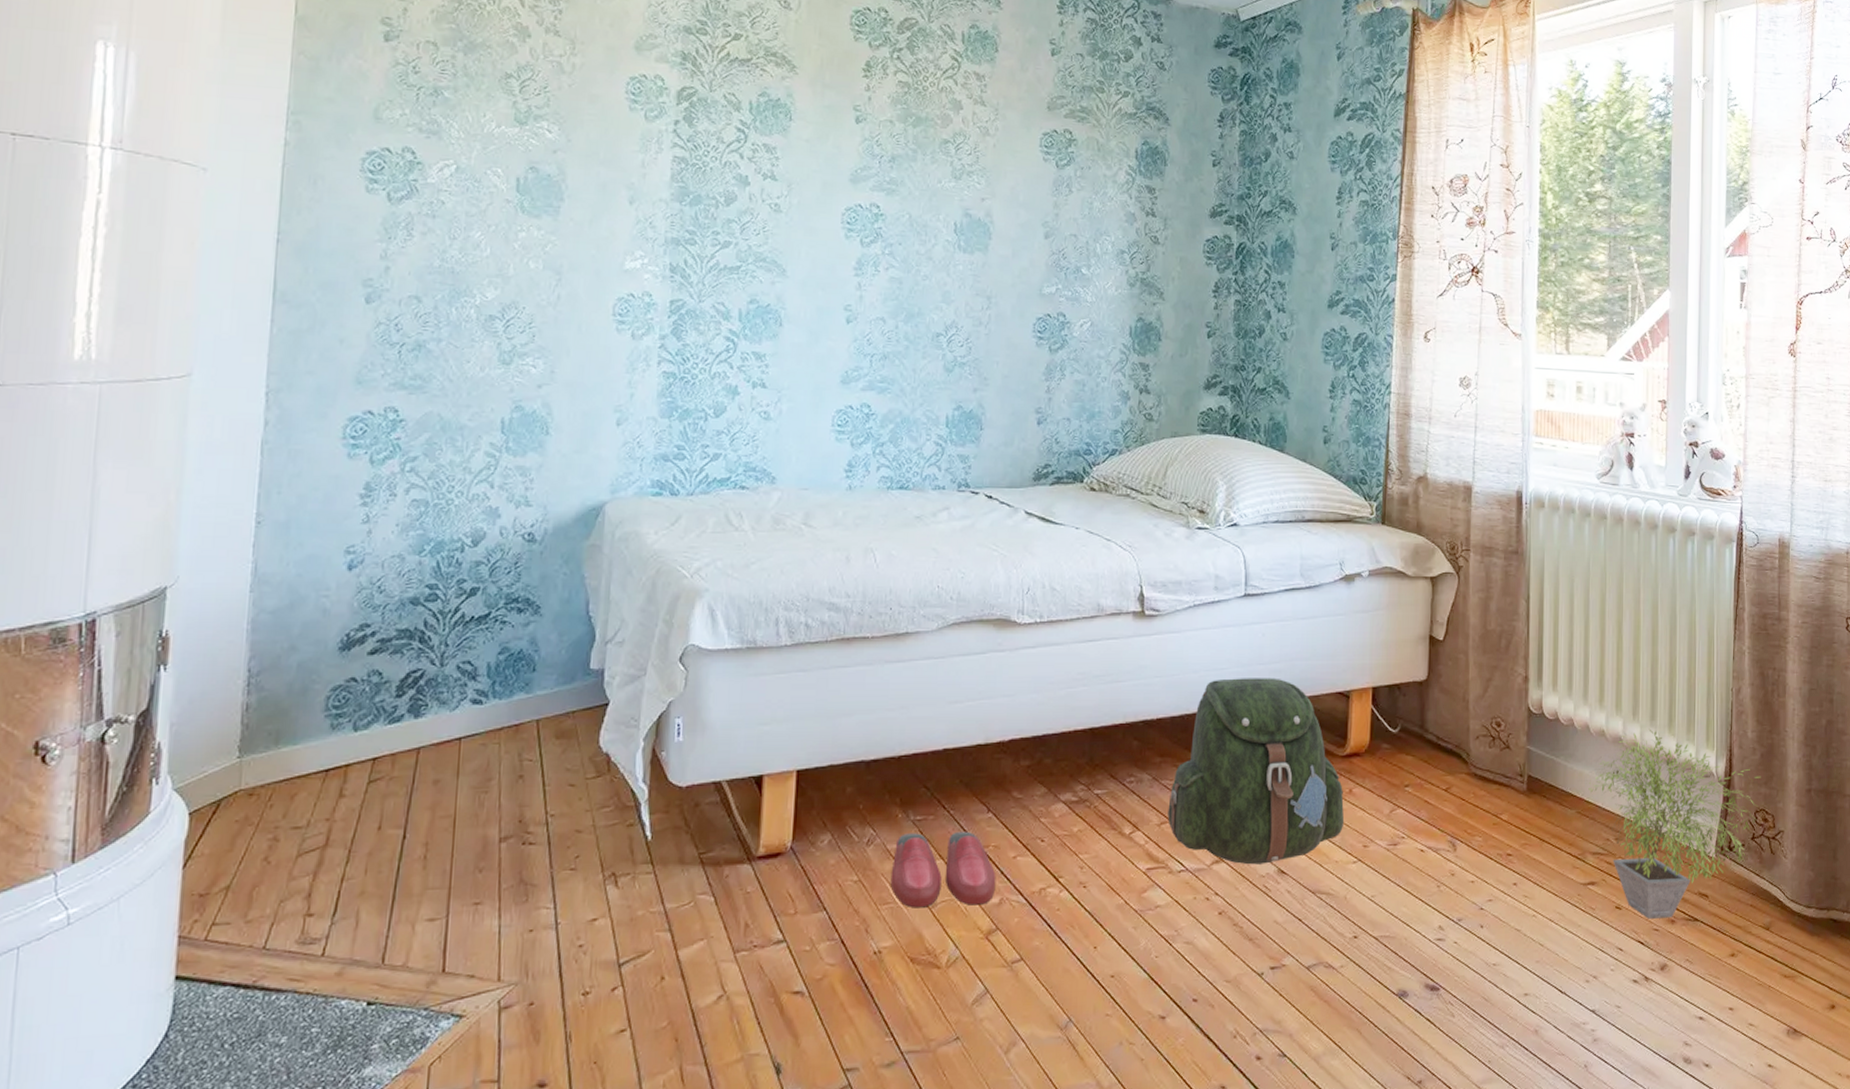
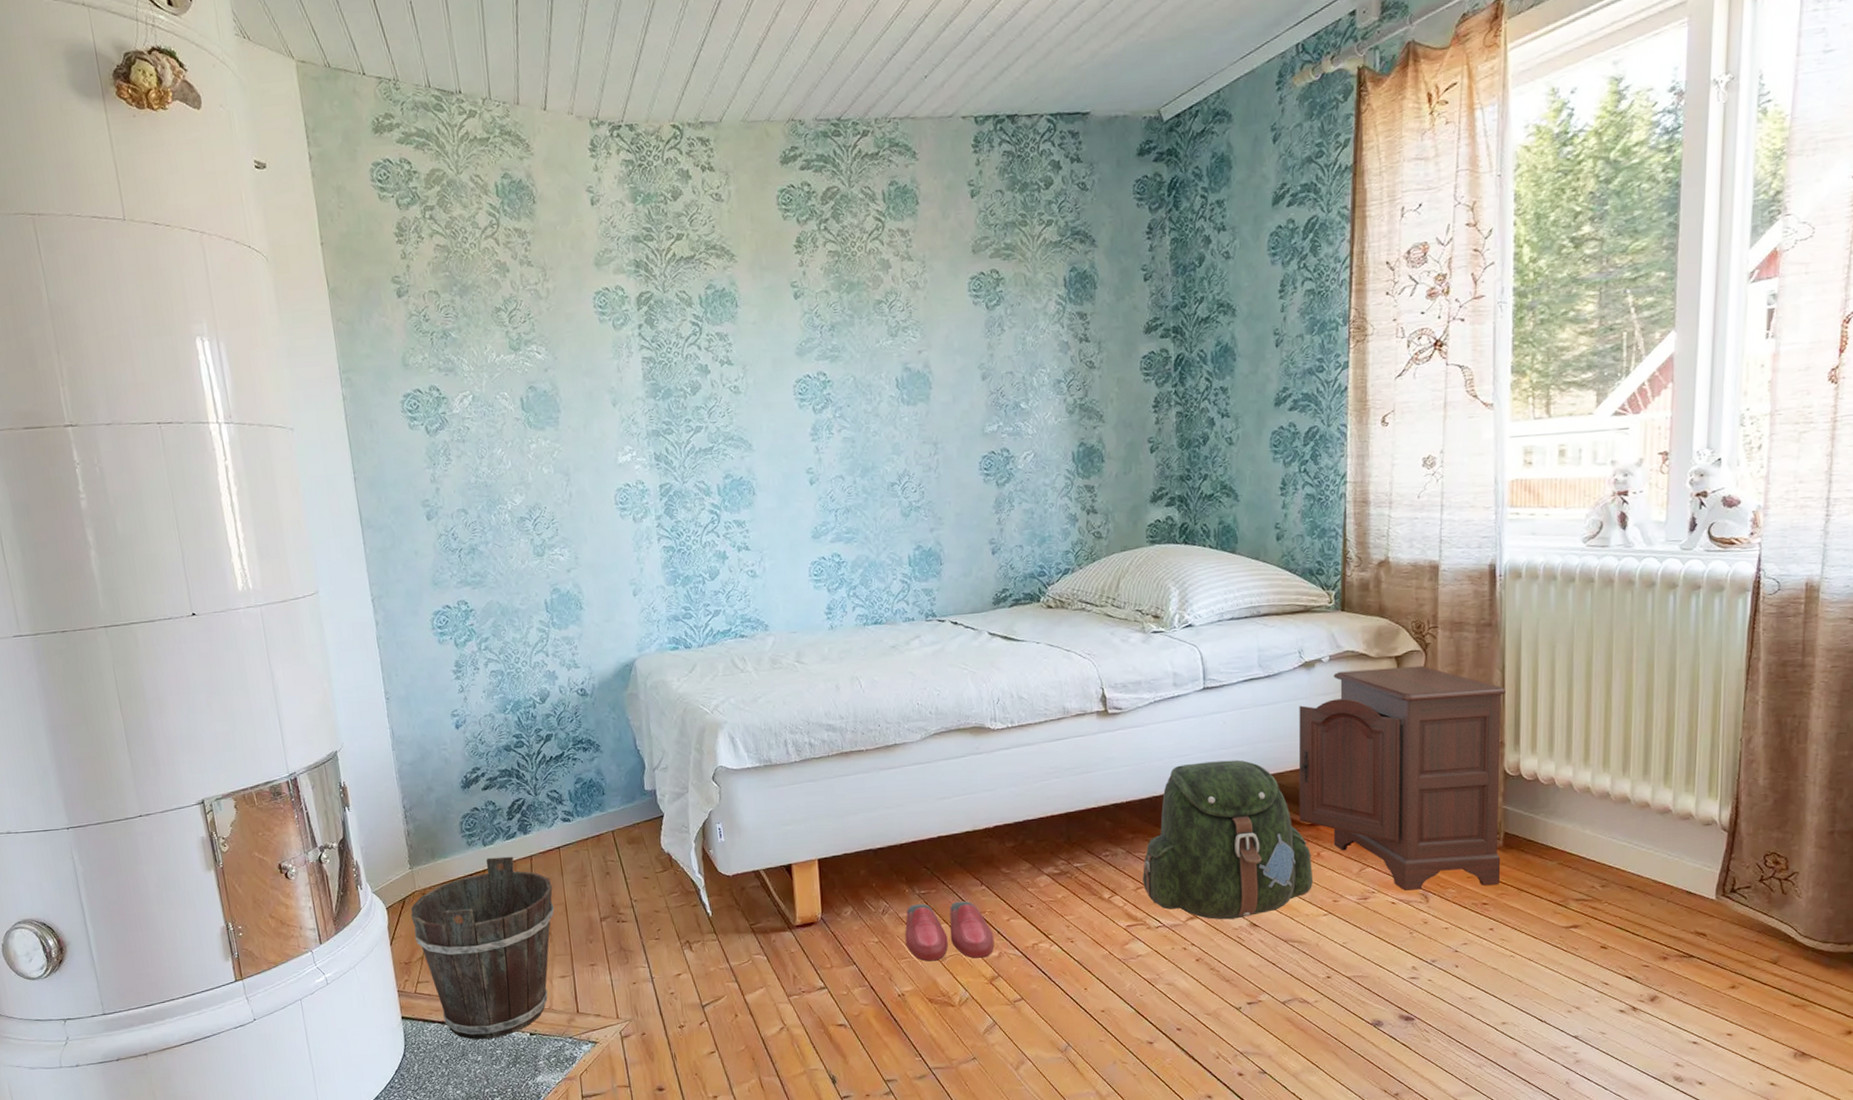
bucket: none [223,747,441,1012] -> present [410,856,555,1040]
nightstand: none [1333,589,1530,837] -> present [1298,665,1506,891]
potted plant: present [1588,729,1761,919] -> none [1571,783,1773,957]

